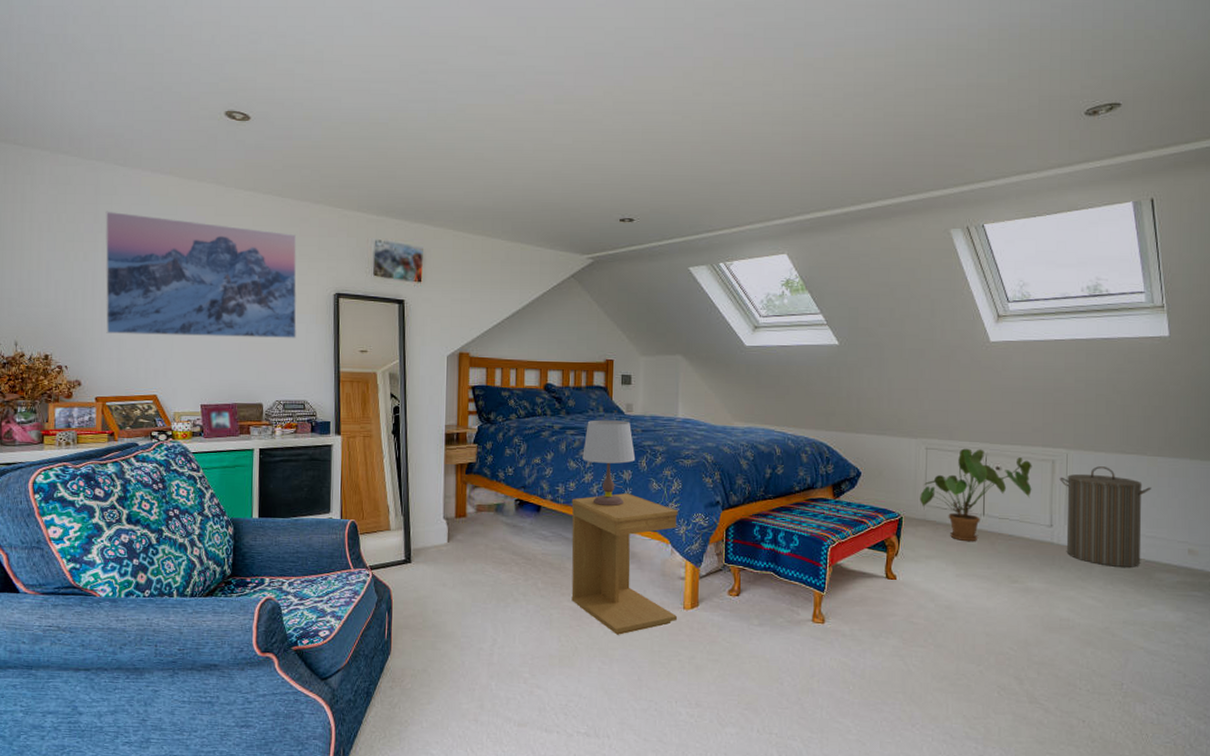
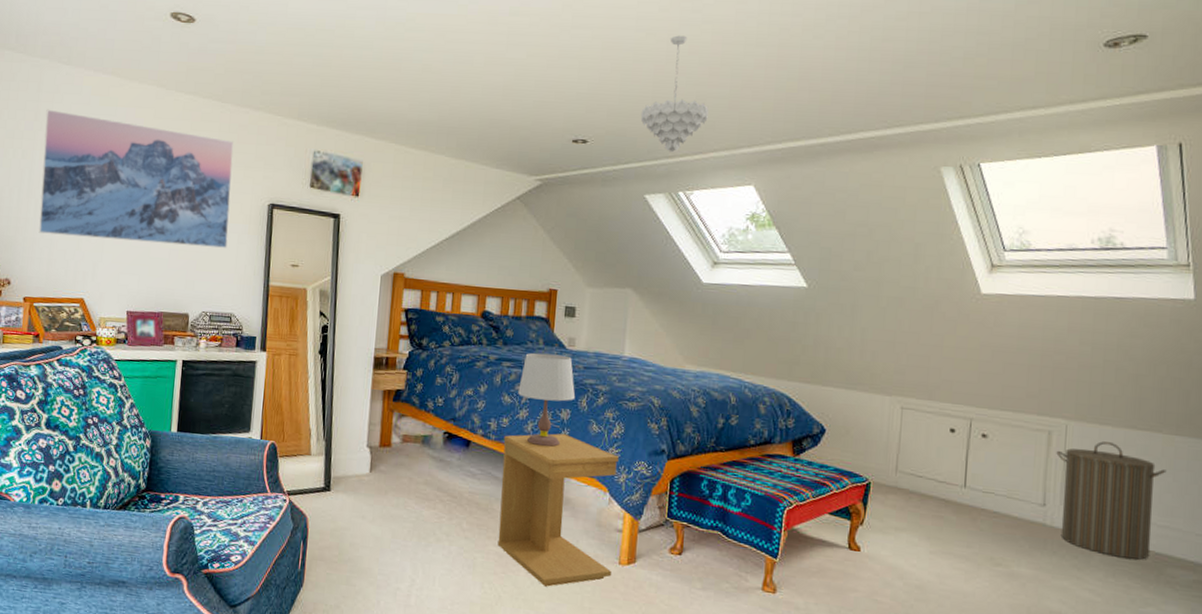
pendant light: none [681,117,743,226] -> present [640,35,709,152]
house plant: present [920,448,1032,542] -> none [891,410,1025,516]

